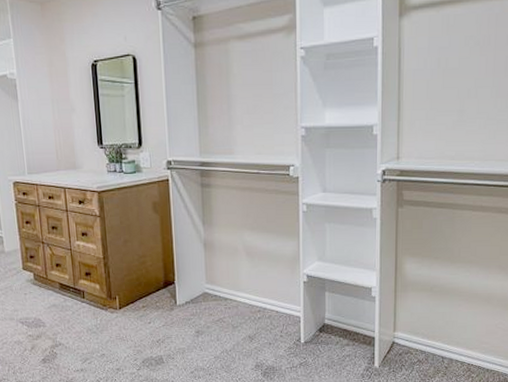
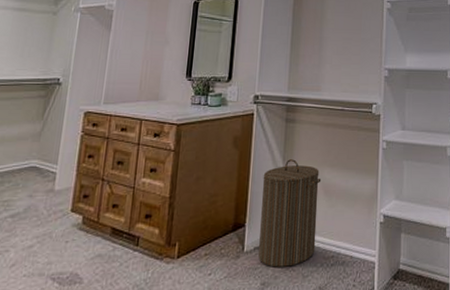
laundry hamper: none [185,223,242,319] -> present [258,159,322,267]

